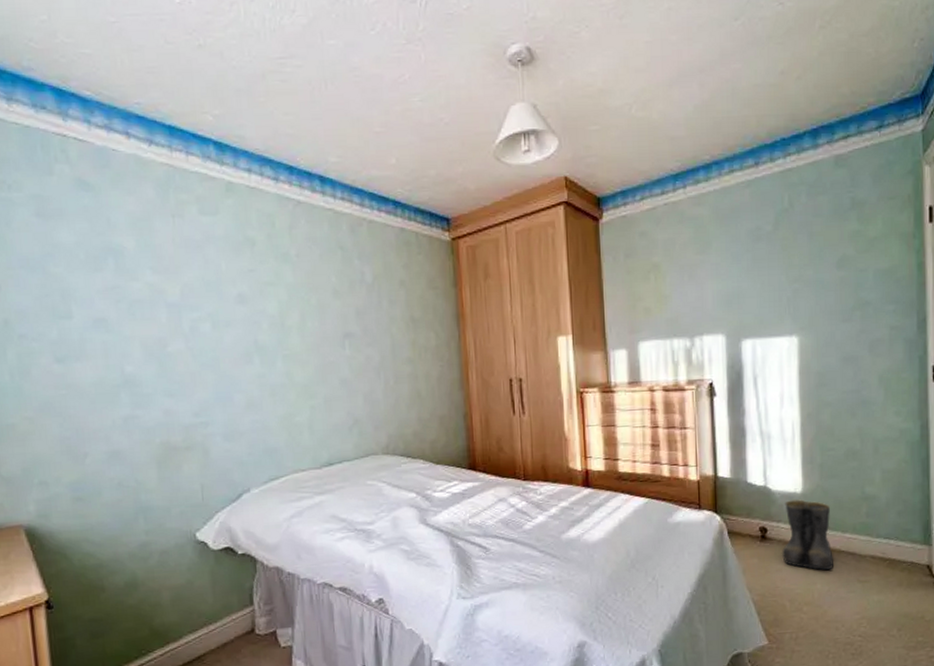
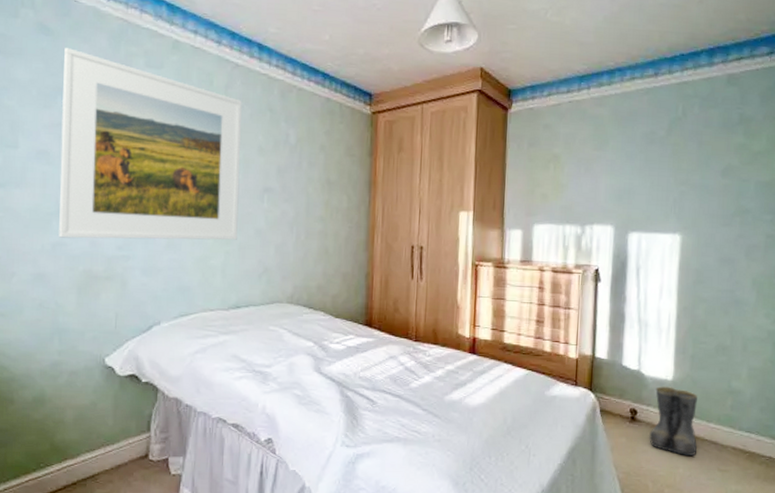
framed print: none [109,202,321,410] -> present [59,47,242,240]

